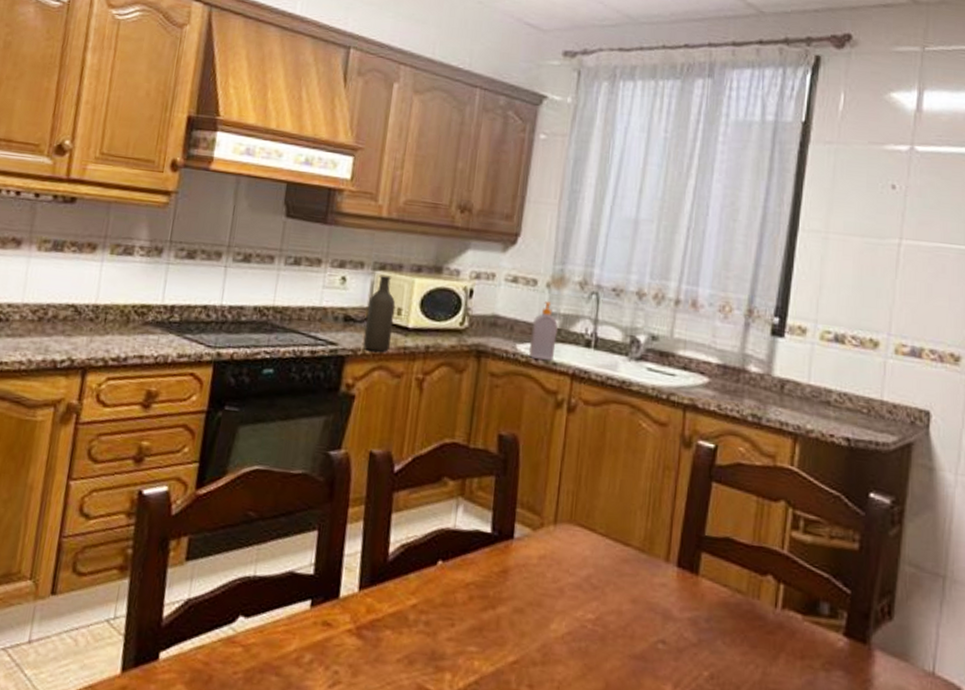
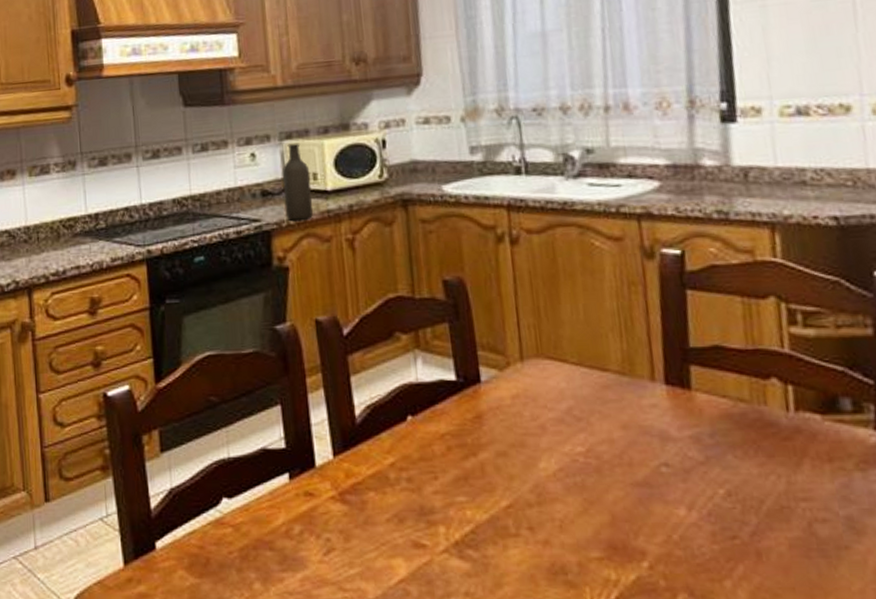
soap bottle: present [529,301,558,361] -> none [454,136,484,197]

